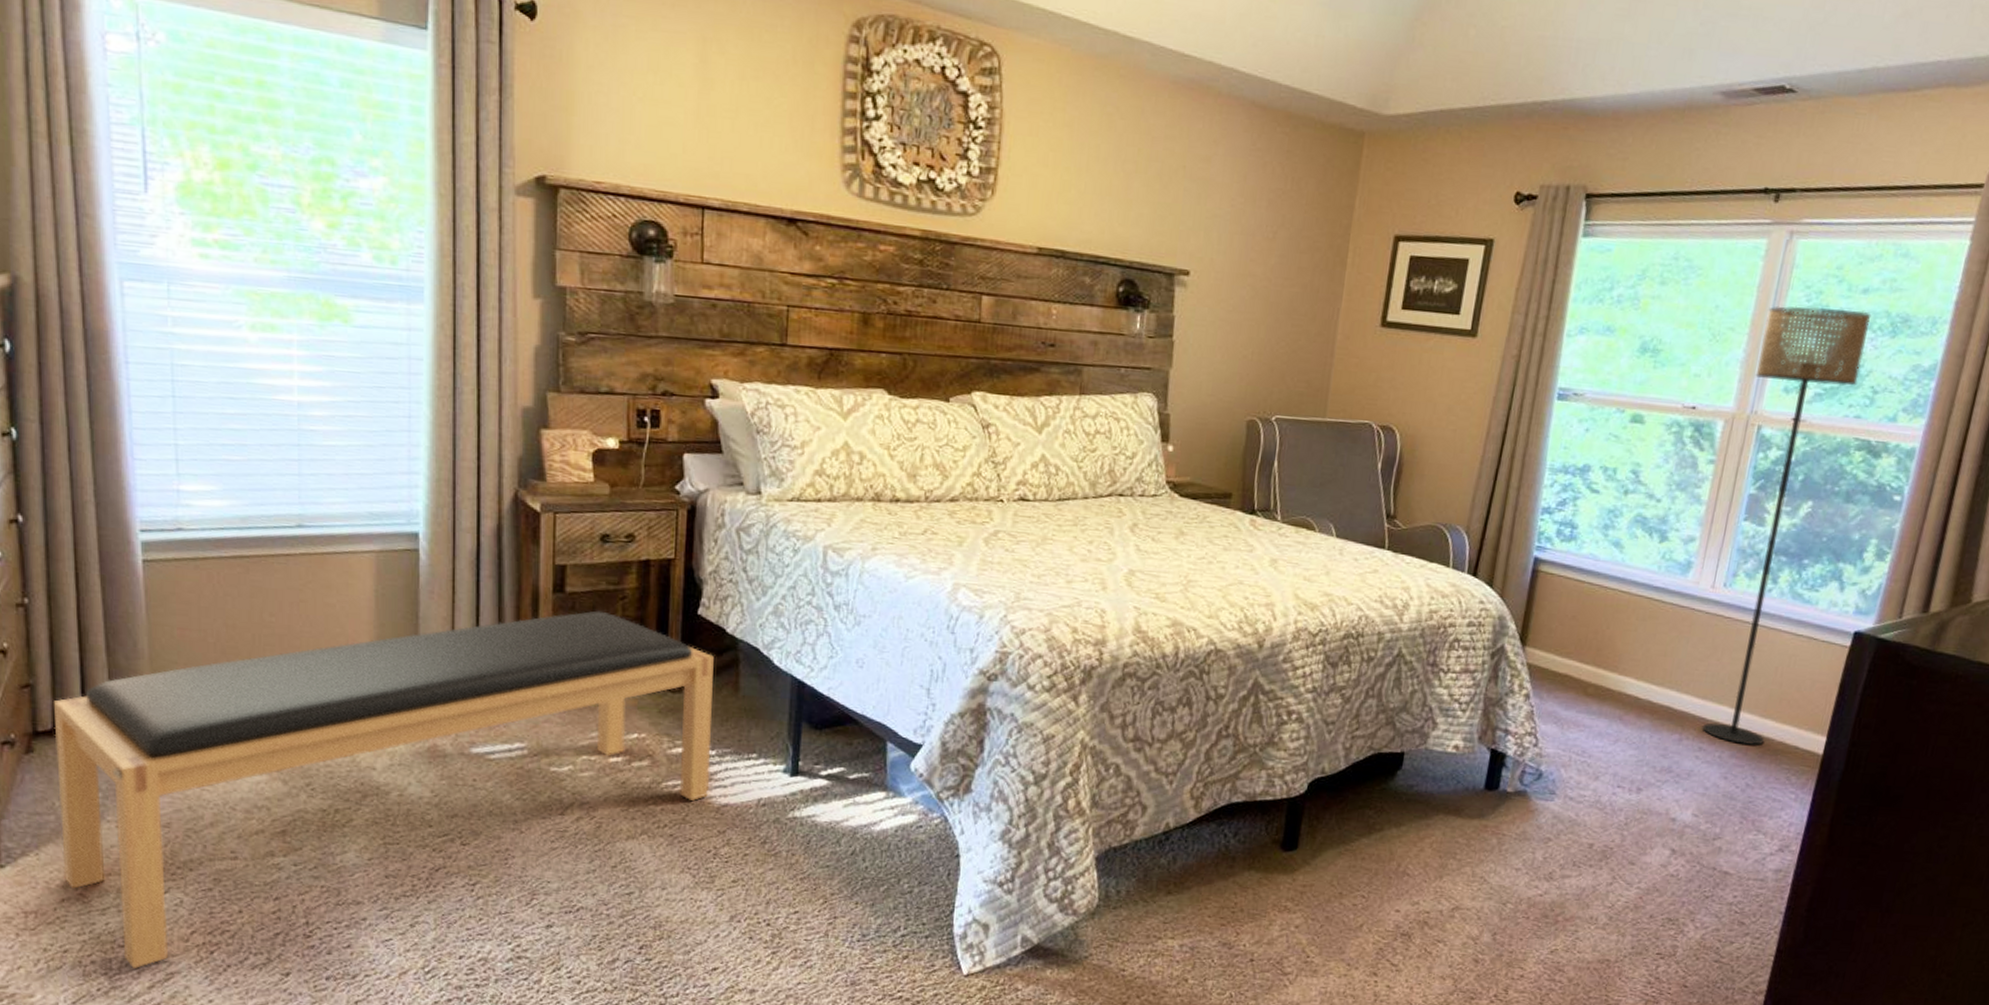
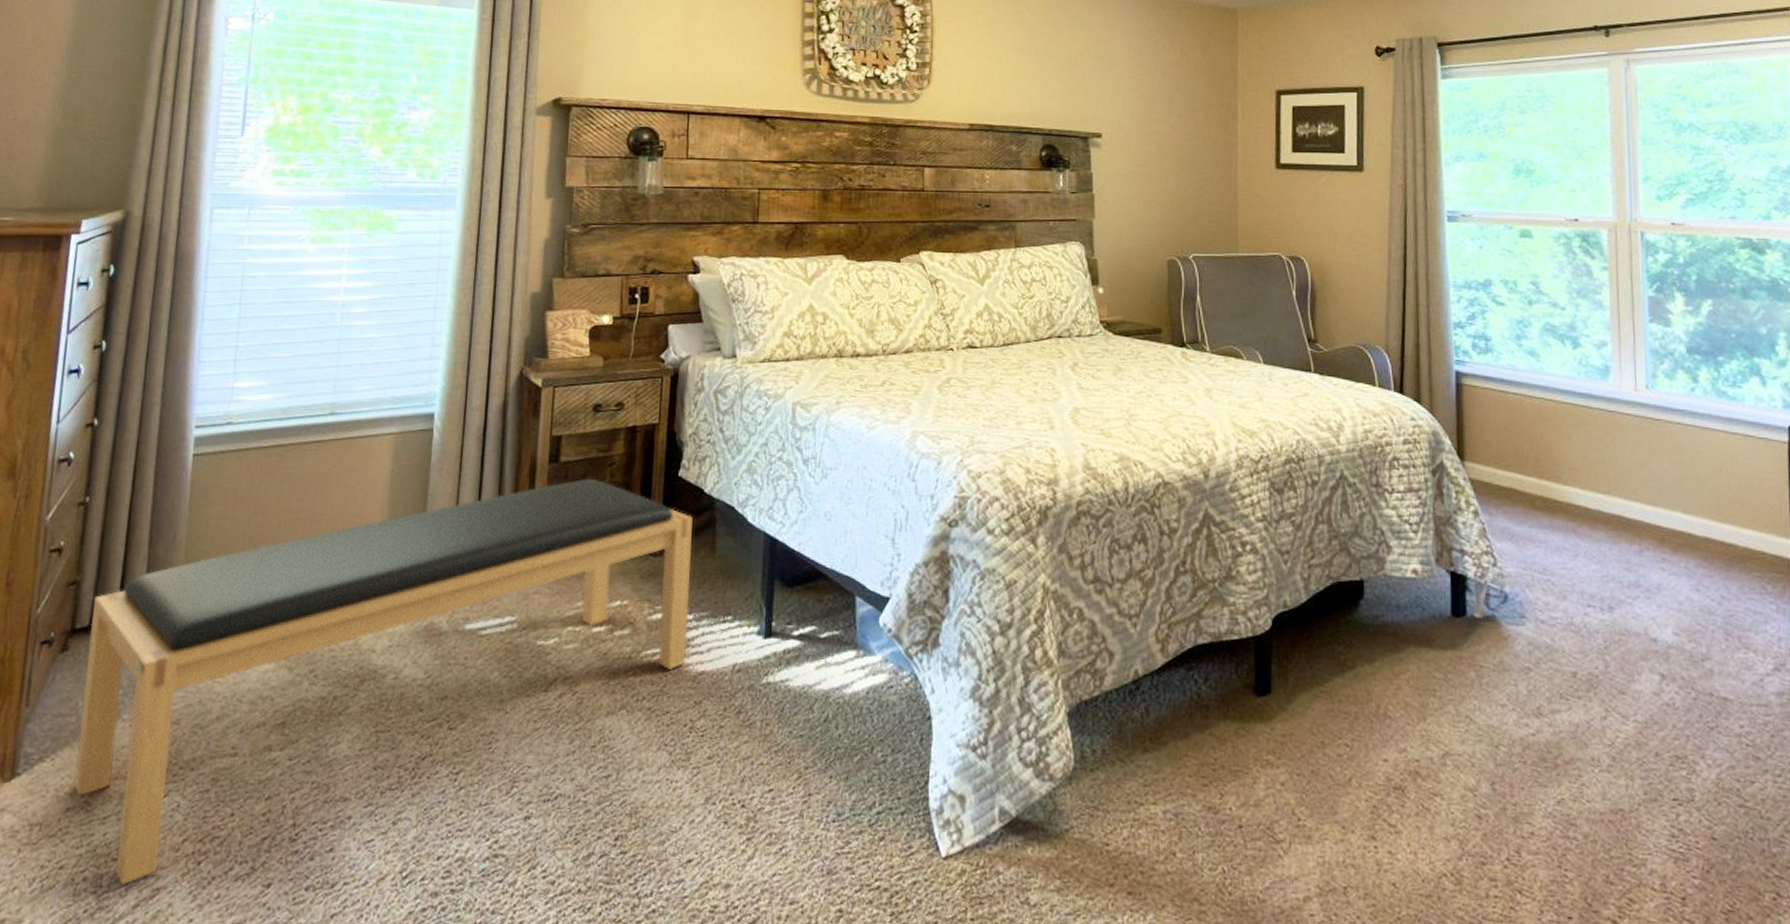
floor lamp: present [1702,306,1872,745] -> none [1623,122,1728,553]

